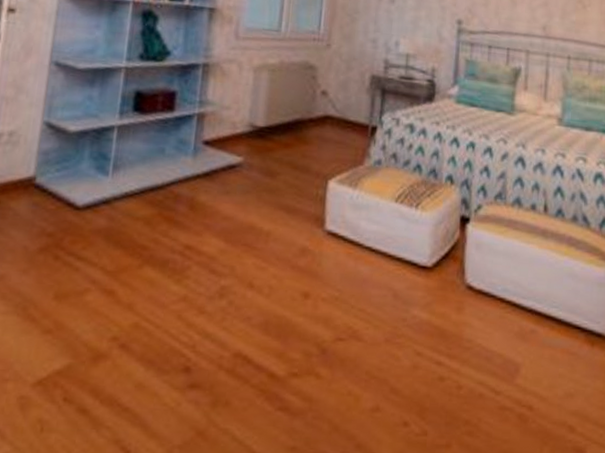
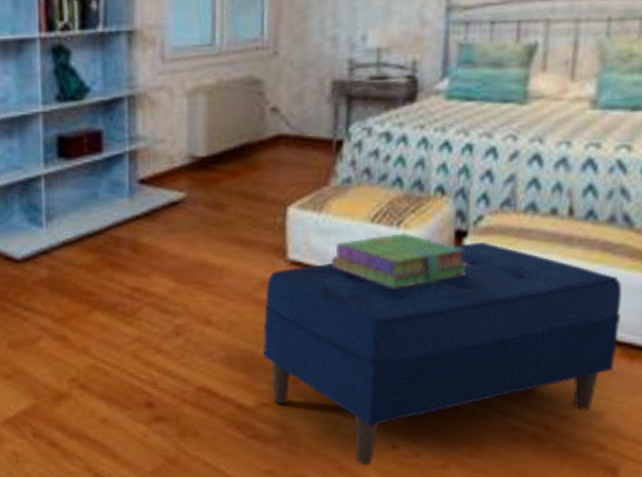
bench: none [297,228,584,443] -> present [263,241,622,466]
stack of books: none [362,214,470,266] -> present [332,233,469,289]

